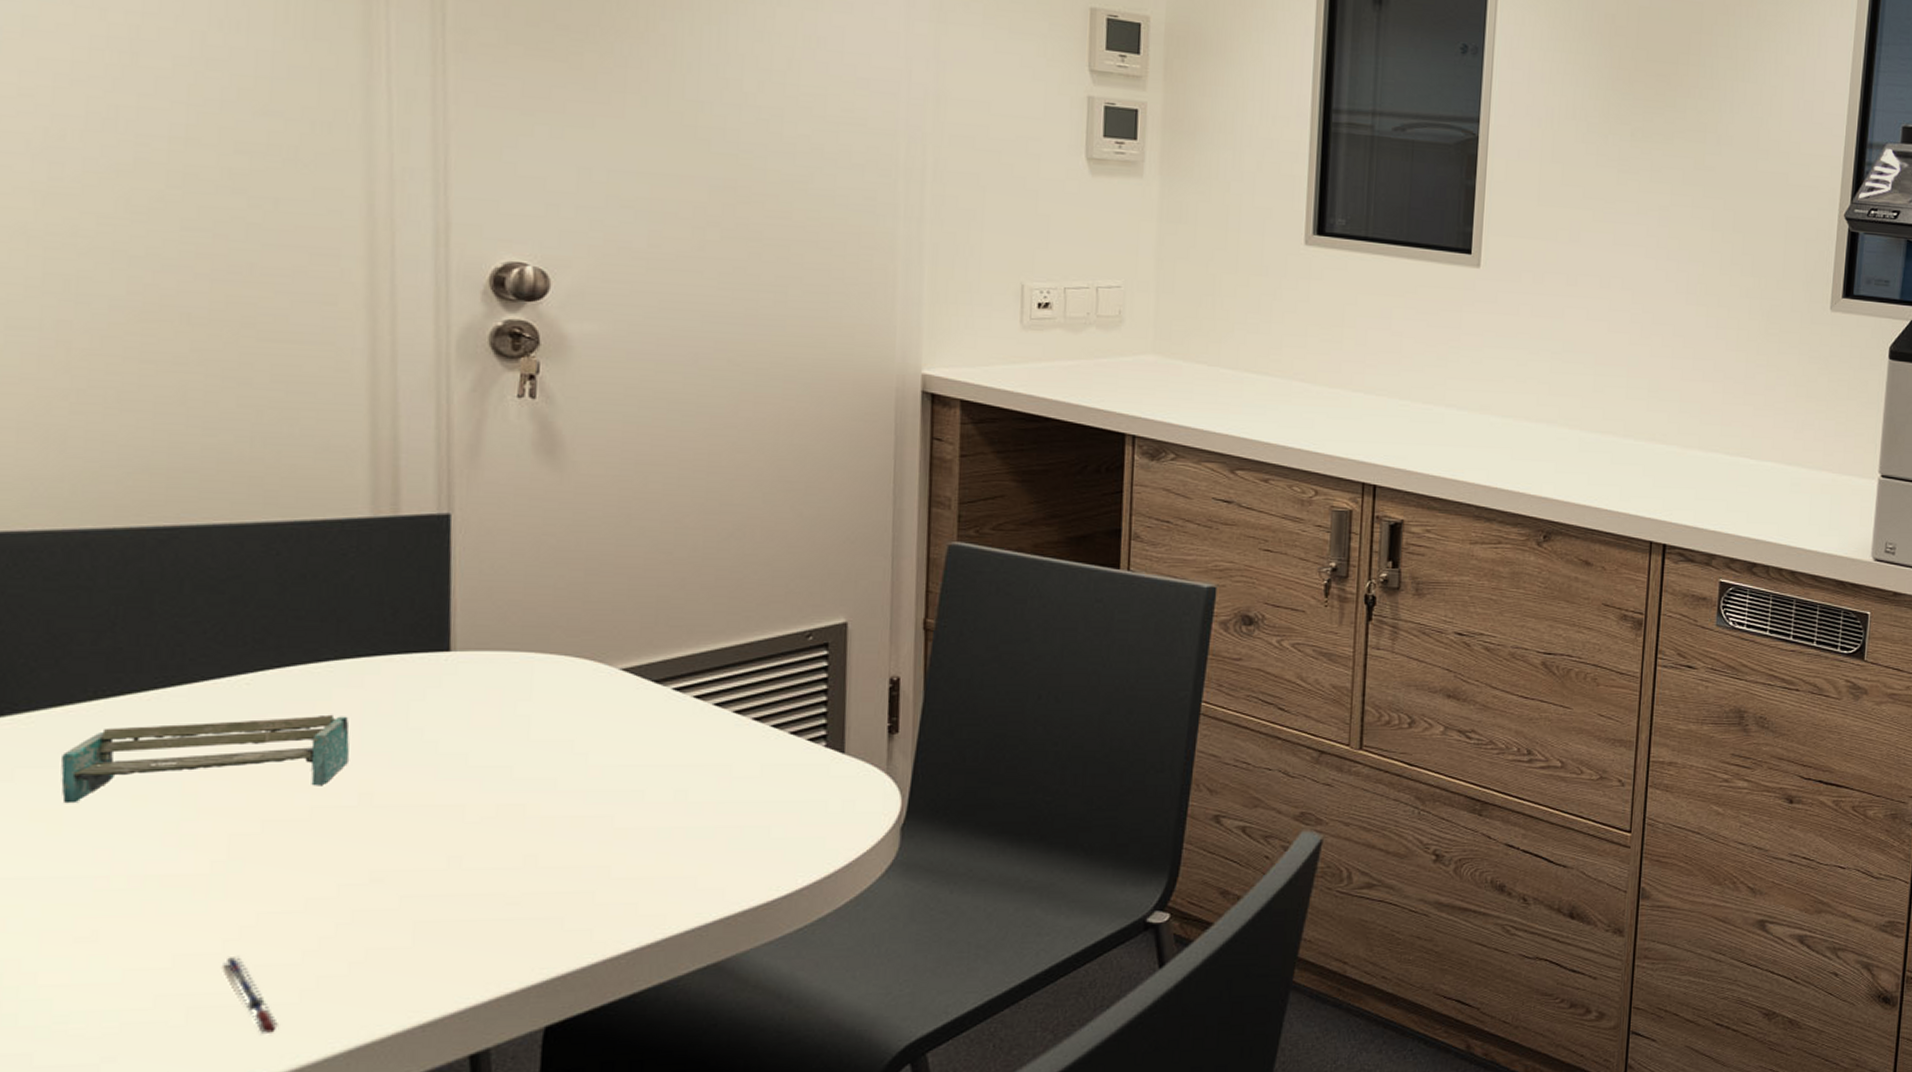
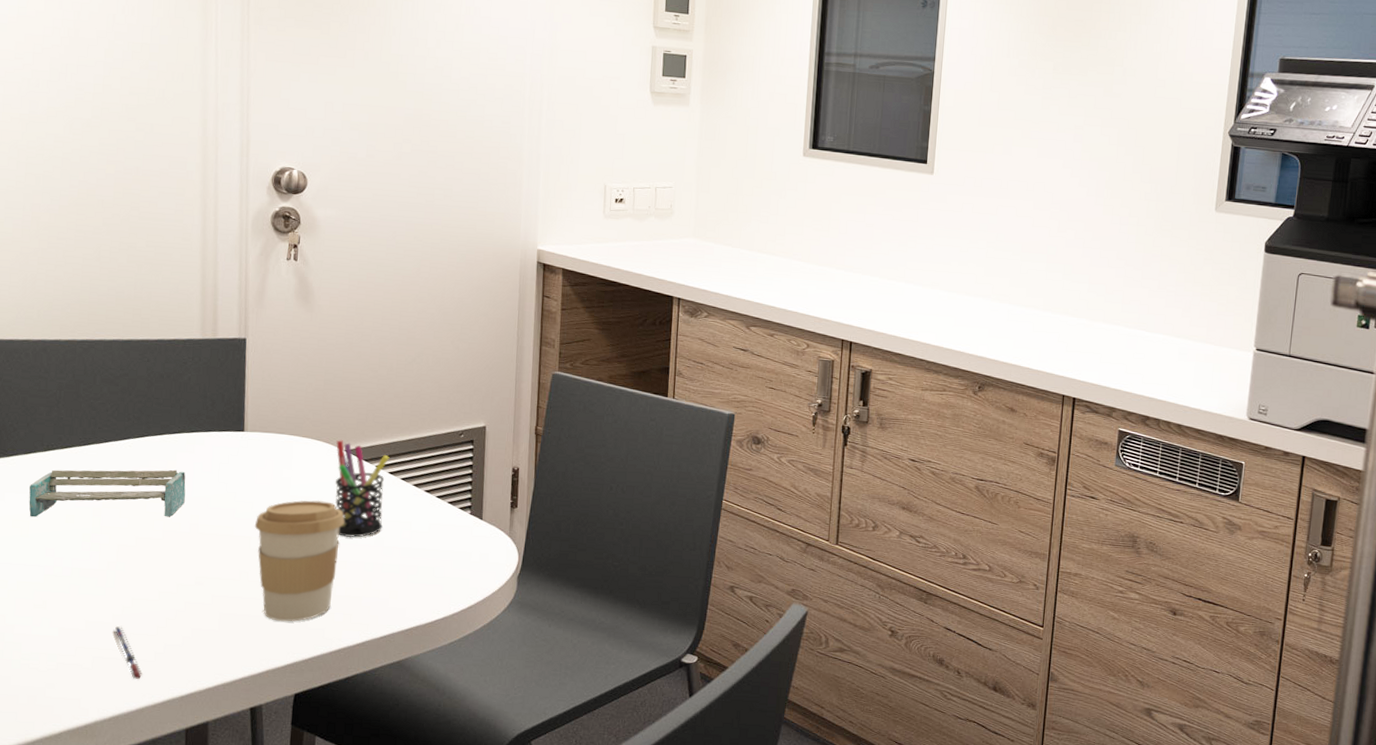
coffee cup: none [470,744,623,925] -> present [254,500,344,622]
pen holder: none [605,655,695,794] -> present [335,440,390,538]

